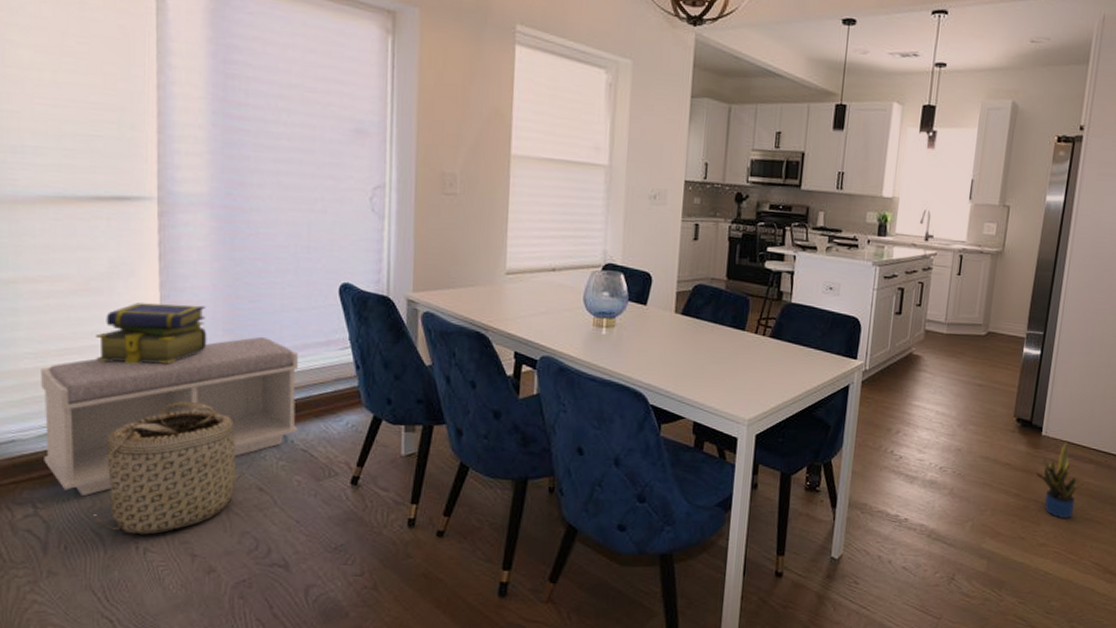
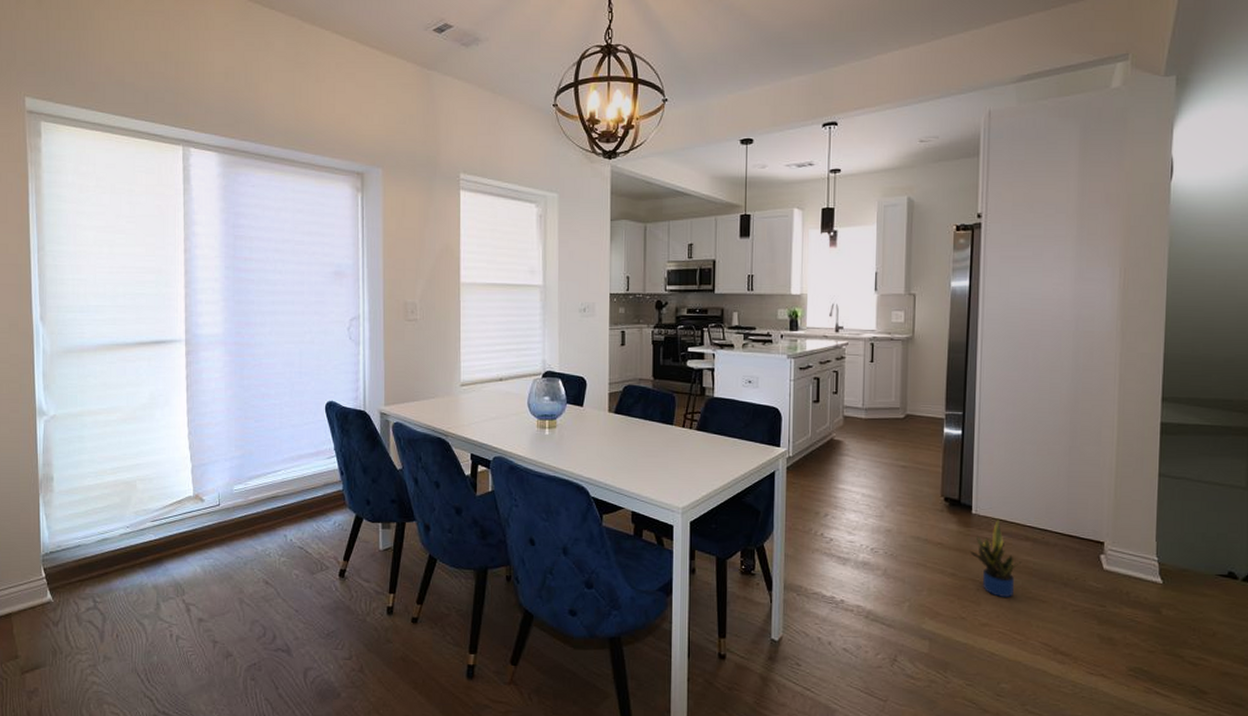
bench: present [41,336,298,497] -> none [100,450,295,592]
basket: present [95,401,256,535] -> none [139,508,263,624]
stack of books: present [96,302,207,364] -> none [140,426,223,478]

